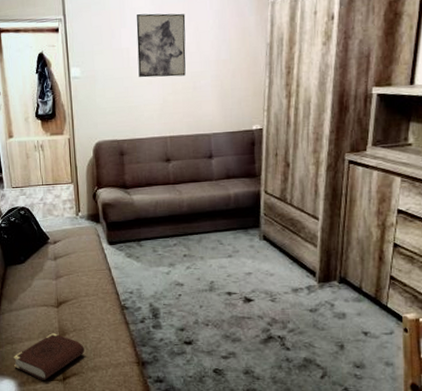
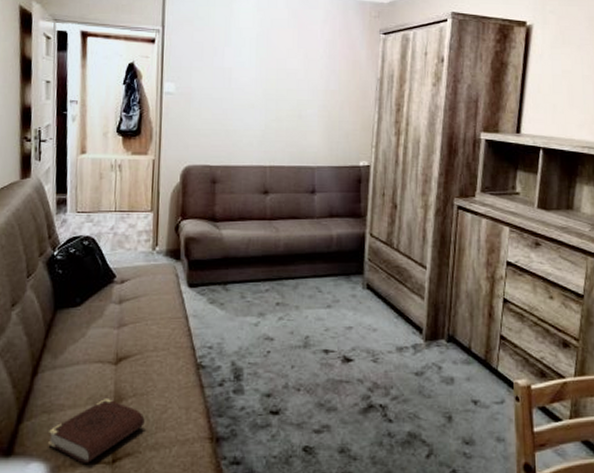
wall art: present [136,13,186,78] -> none [240,35,295,103]

